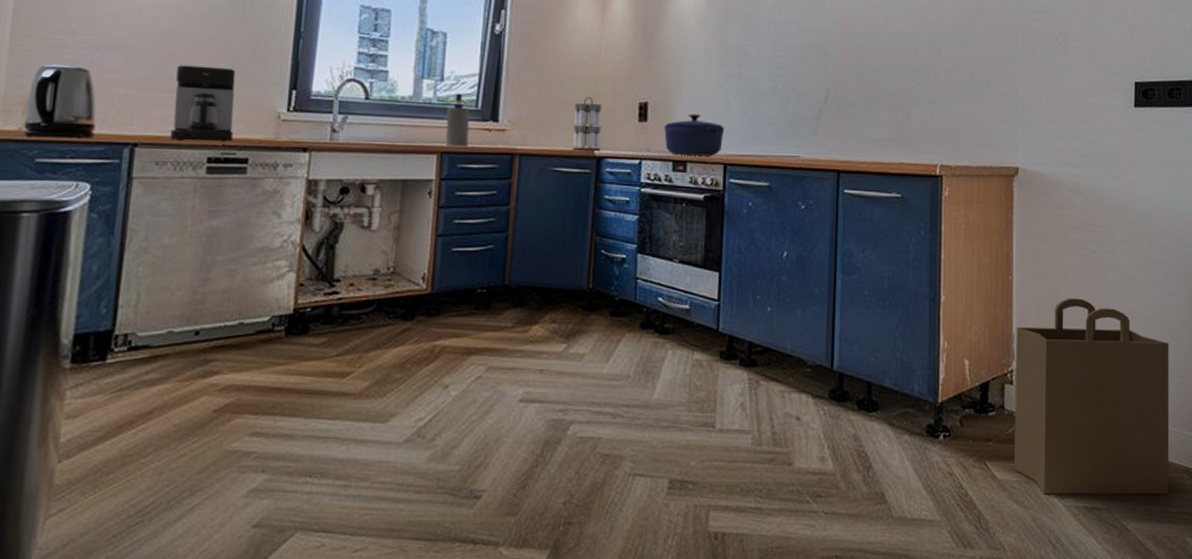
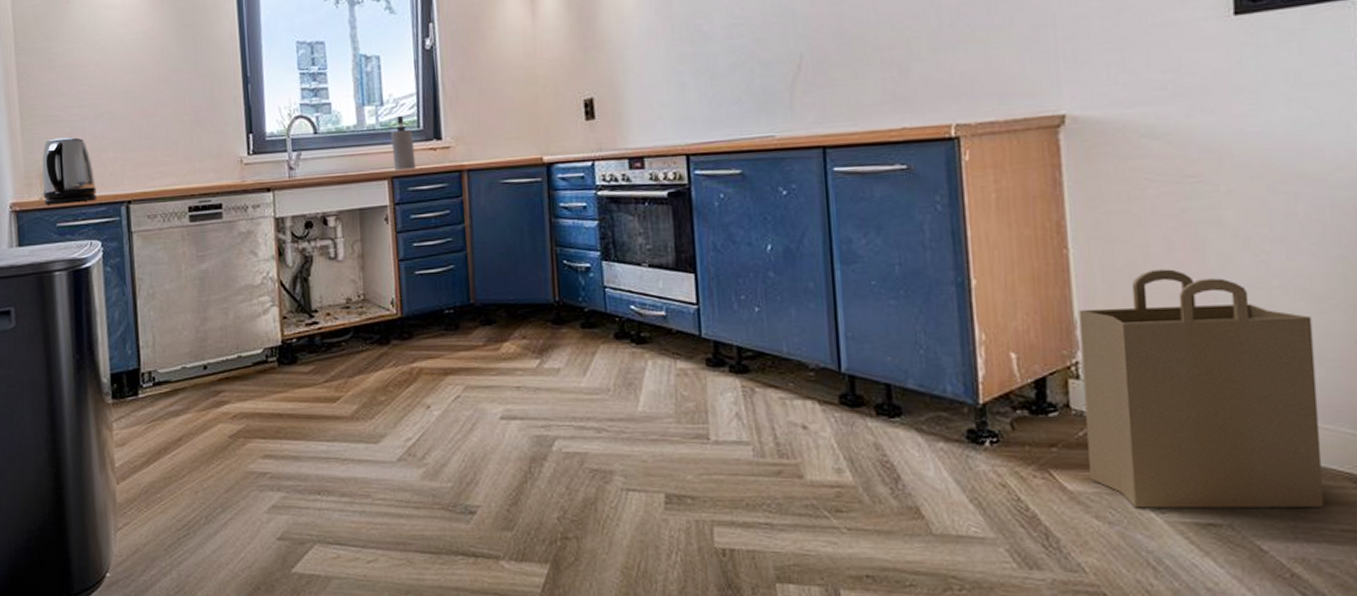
coffee maker: present [170,65,236,143] -> none [151,120,207,195]
spice rack: present [573,97,602,152] -> none [515,101,550,160]
cooking pot: present [664,113,725,157] -> none [614,103,683,152]

